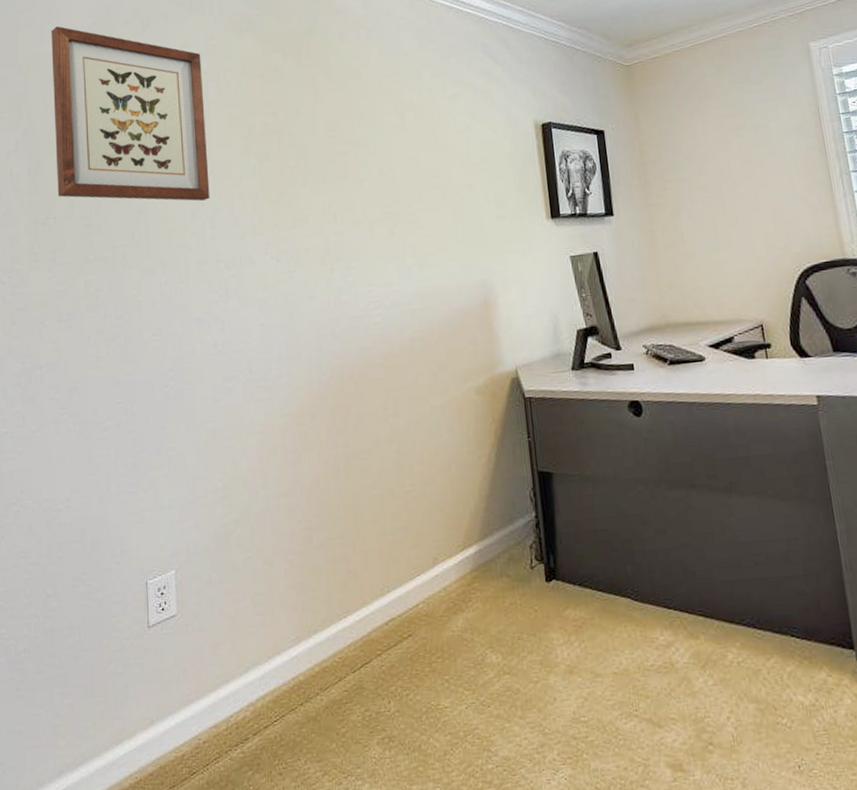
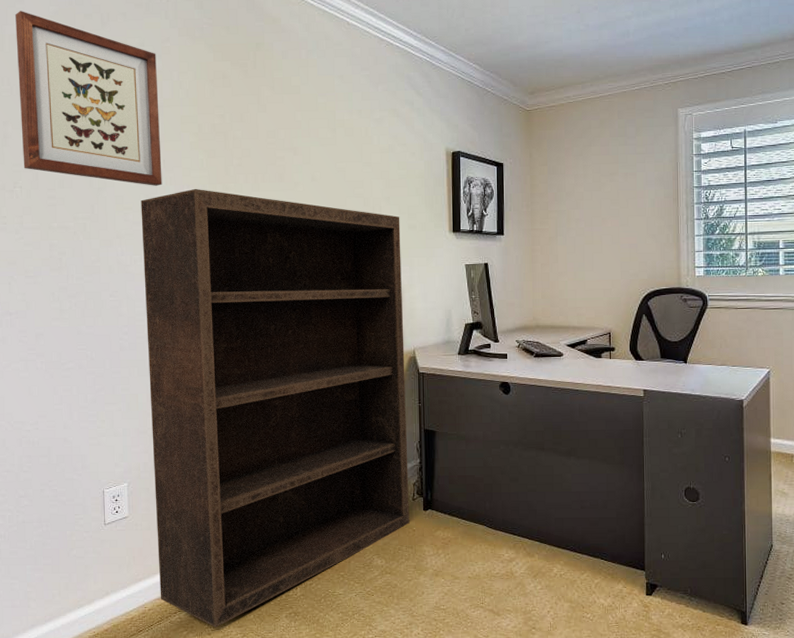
bookshelf: none [186,198,529,764] -> present [141,188,410,628]

